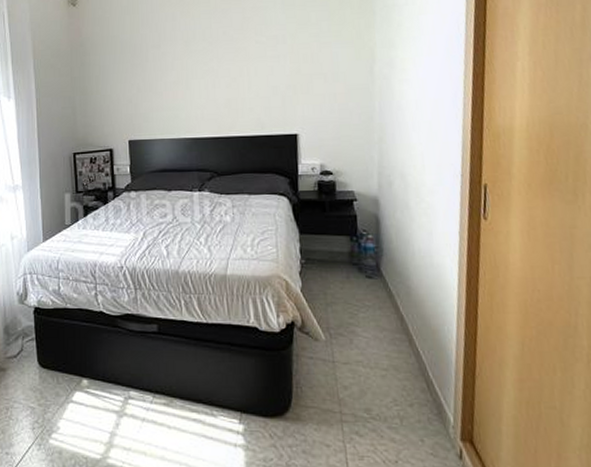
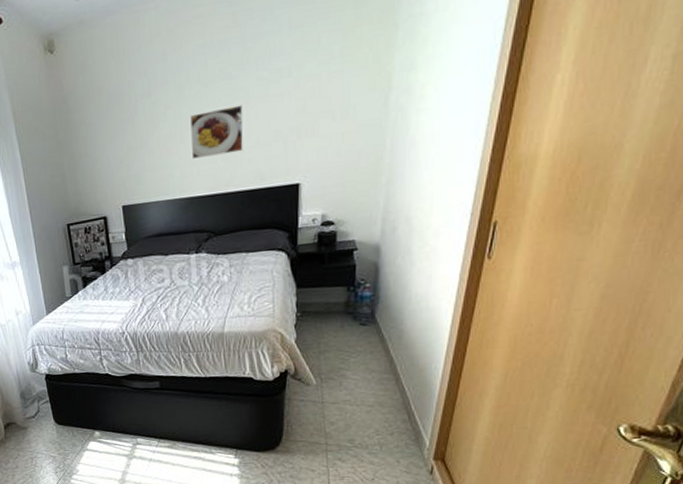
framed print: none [196,62,244,104] -> present [190,104,243,159]

